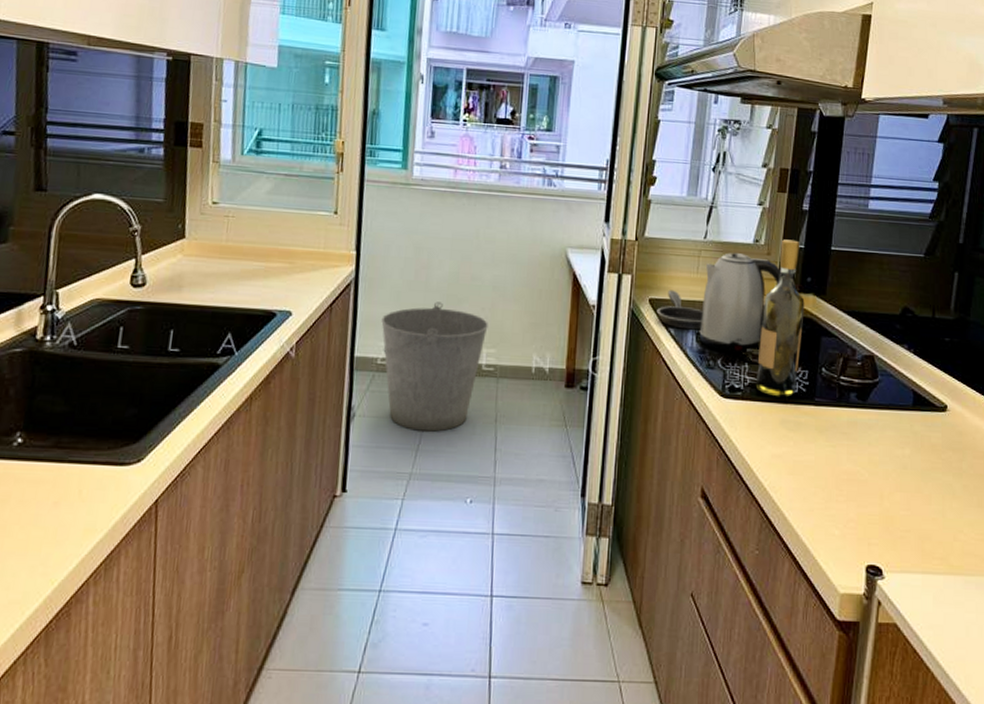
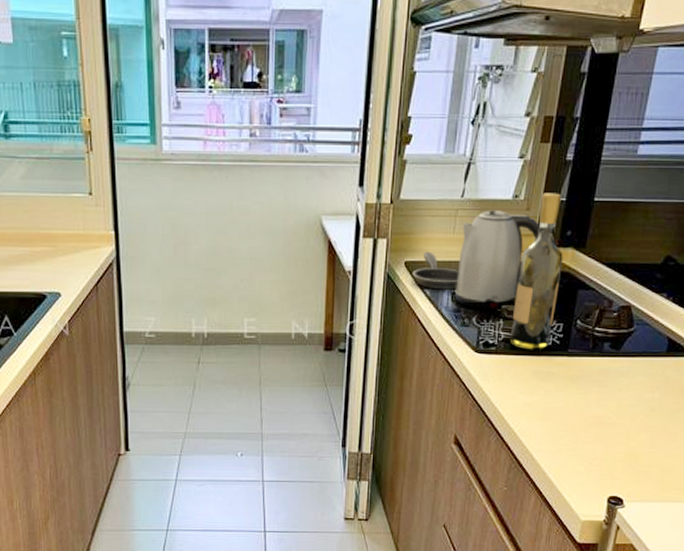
bucket: present [381,302,488,432] -> none [145,276,247,396]

